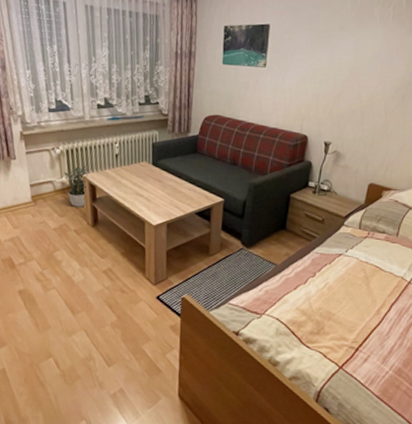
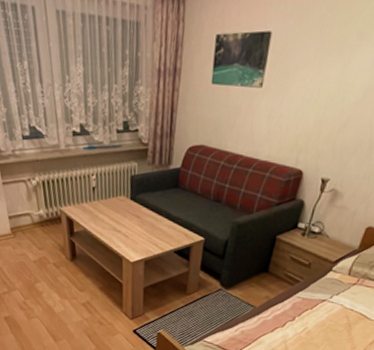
potted plant: present [64,165,89,207] -> none [41,198,66,241]

